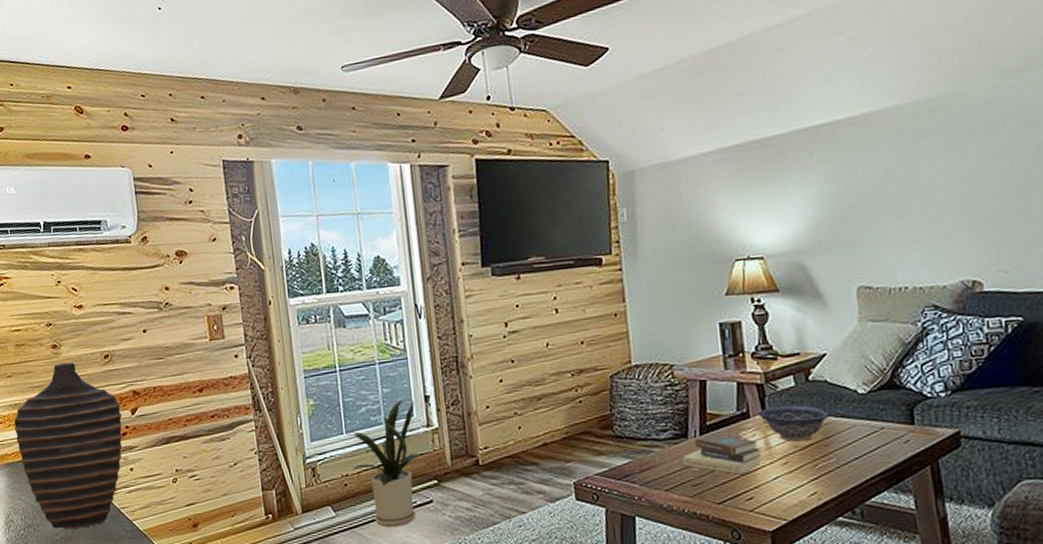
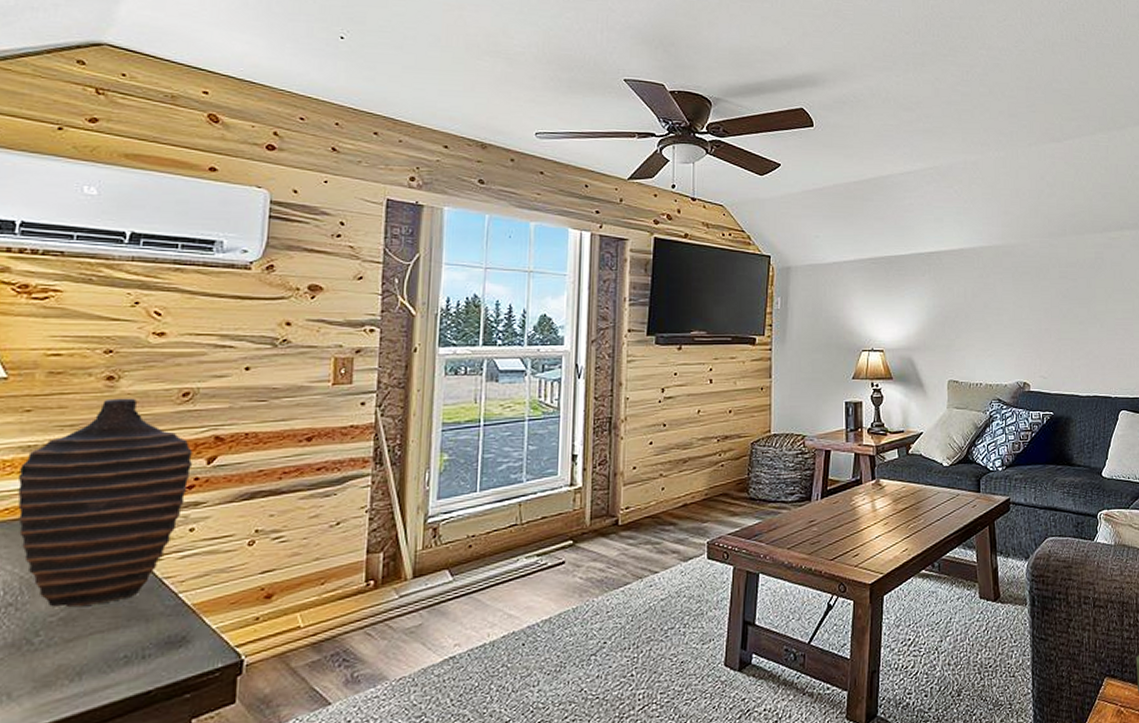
house plant: present [348,400,424,527] -> none [480,458,563,591]
books: present [682,433,762,475] -> none [804,497,868,534]
decorative bowl: present [758,405,831,442] -> none [869,475,922,505]

